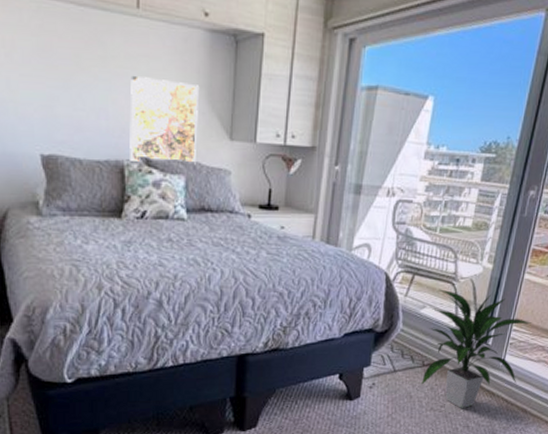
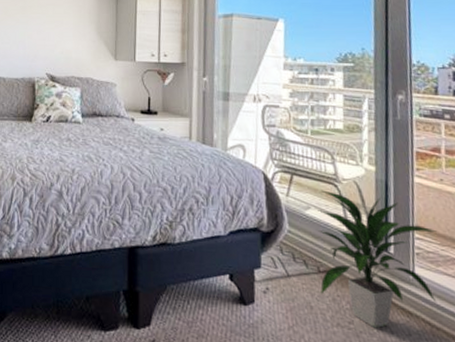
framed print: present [129,75,200,165] -> none [39,18,91,80]

